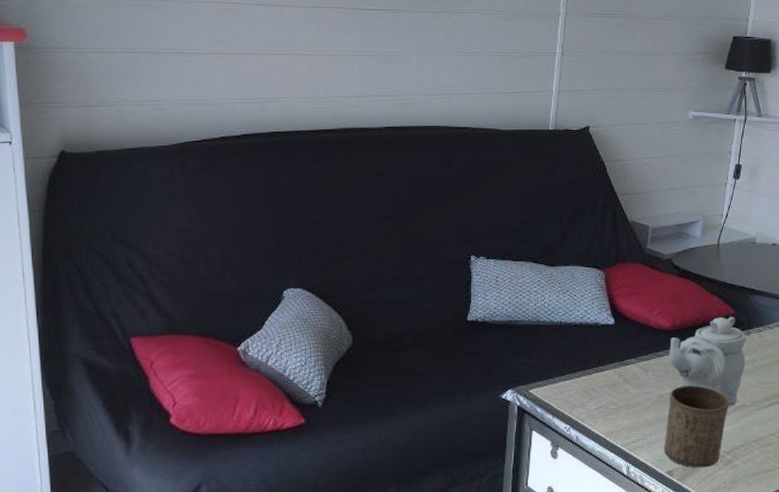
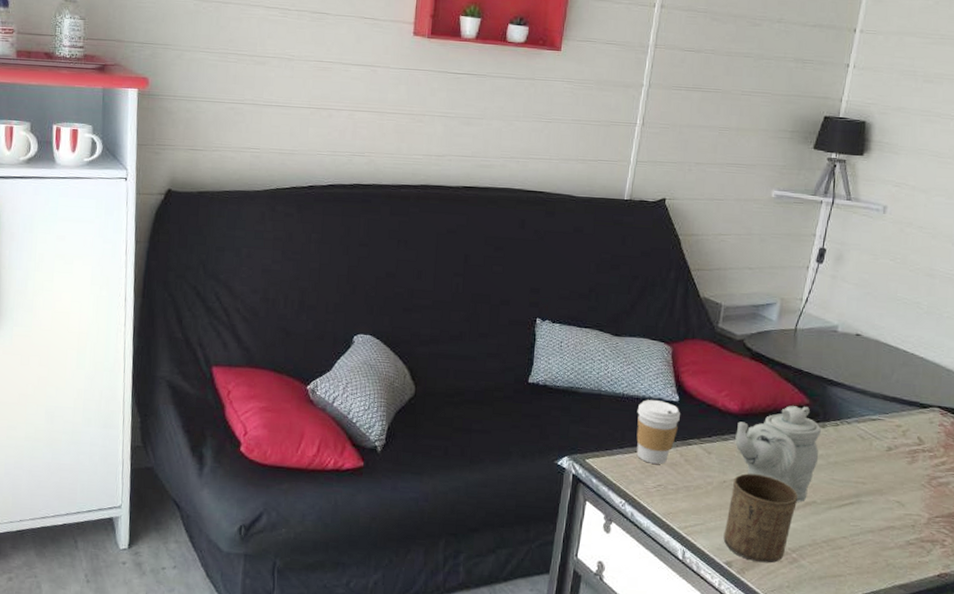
coffee cup: none [575,325,616,387] -> present [636,400,680,464]

